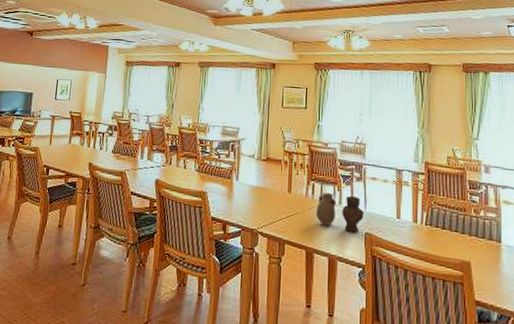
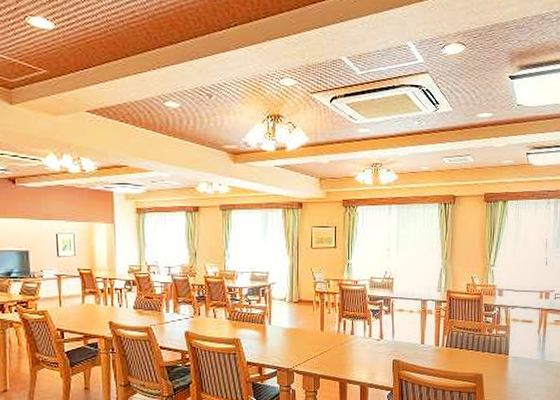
vase: present [316,193,364,233] -> none [348,328,392,361]

